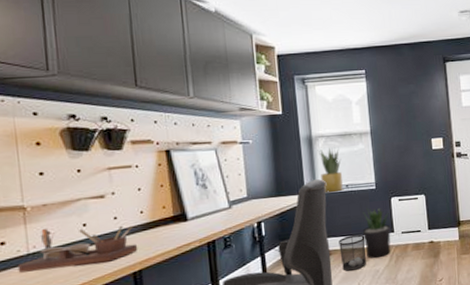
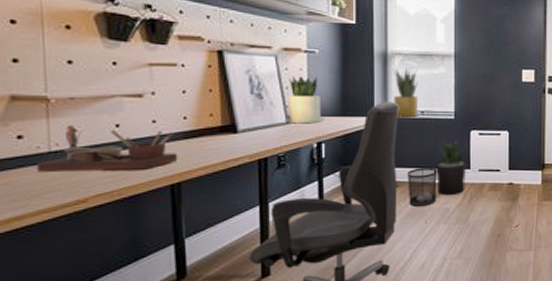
planter: none [228,164,263,208] -> present [285,76,325,124]

